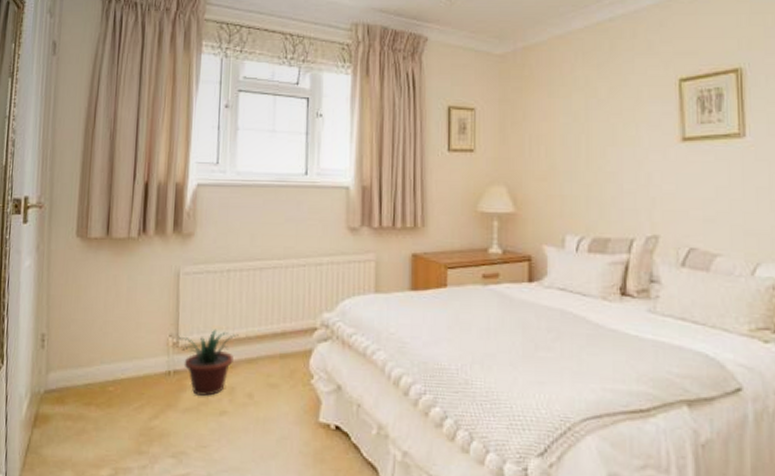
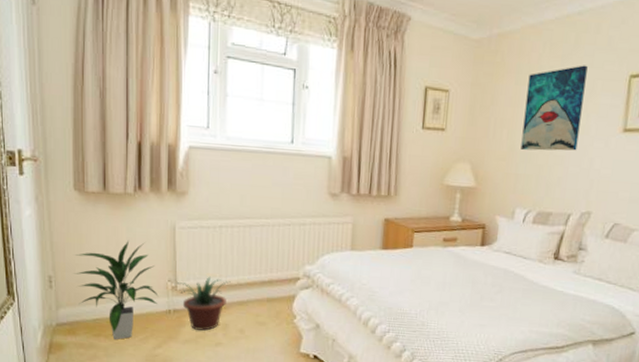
indoor plant: none [69,291,158,409] -> present [74,241,159,340]
wall art: none [563,72,630,168] -> present [520,65,588,151]

